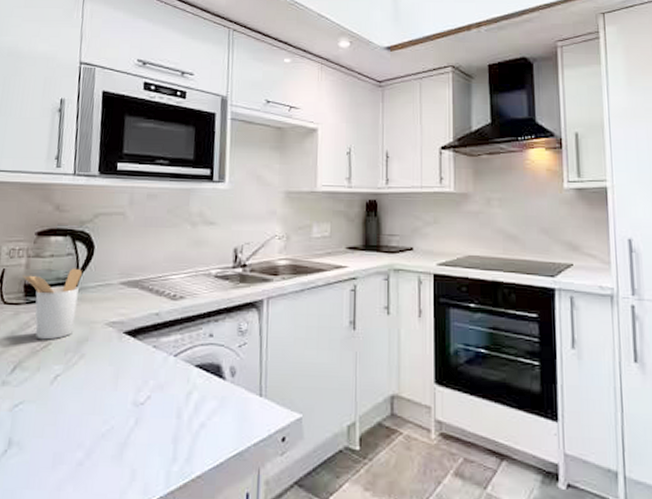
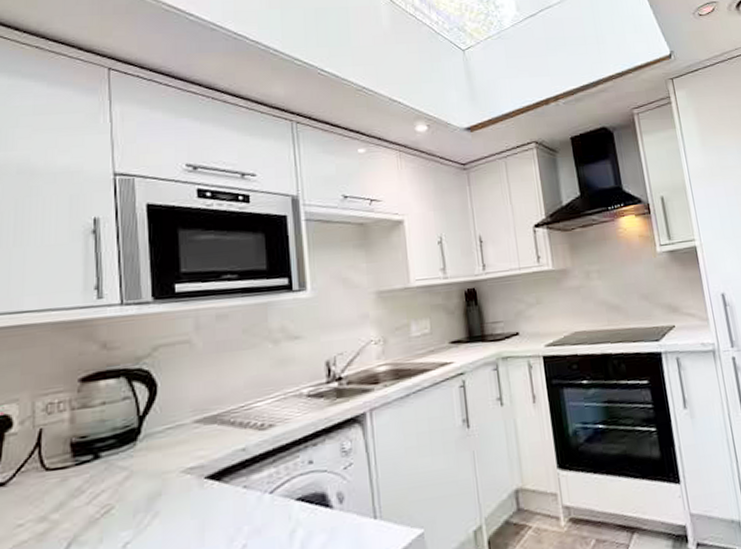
utensil holder: present [22,268,82,340] -> none [67,413,144,505]

